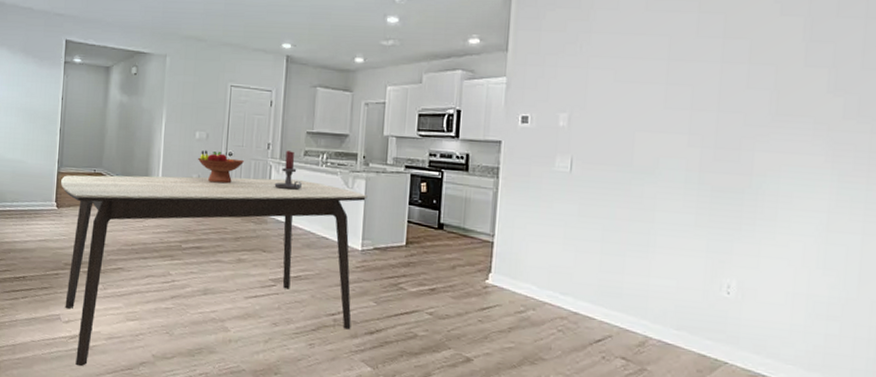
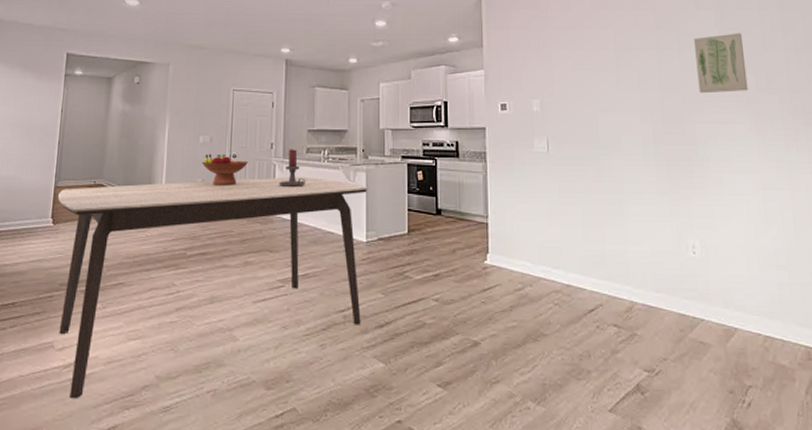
wall art: none [766,46,836,118] -> present [694,33,749,94]

